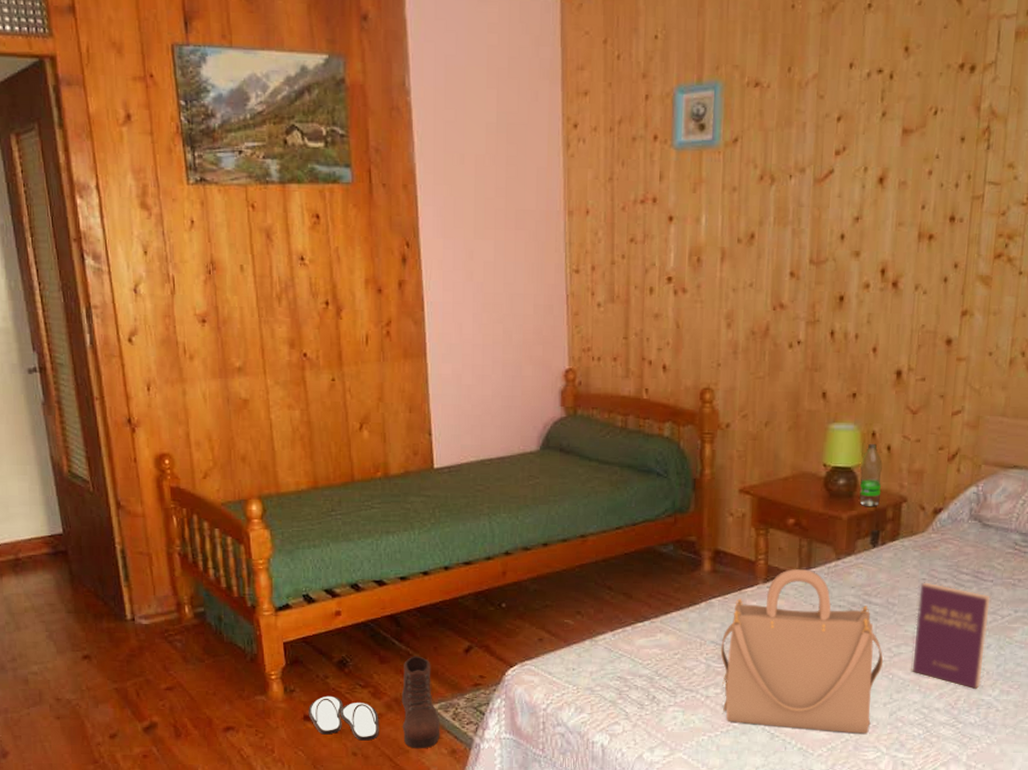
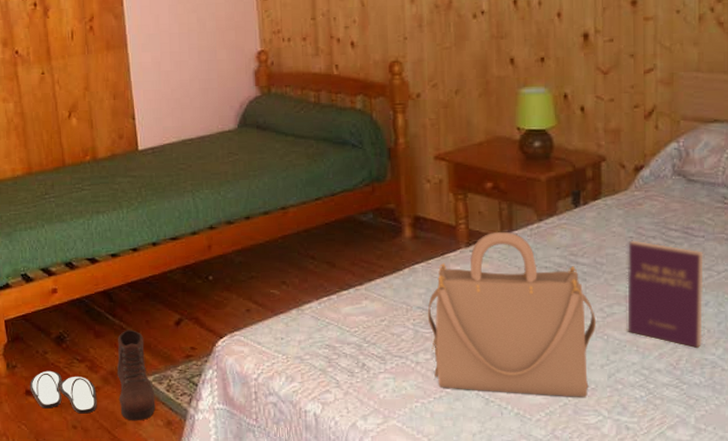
bottle: present [859,443,883,506] -> none [555,105,579,167]

